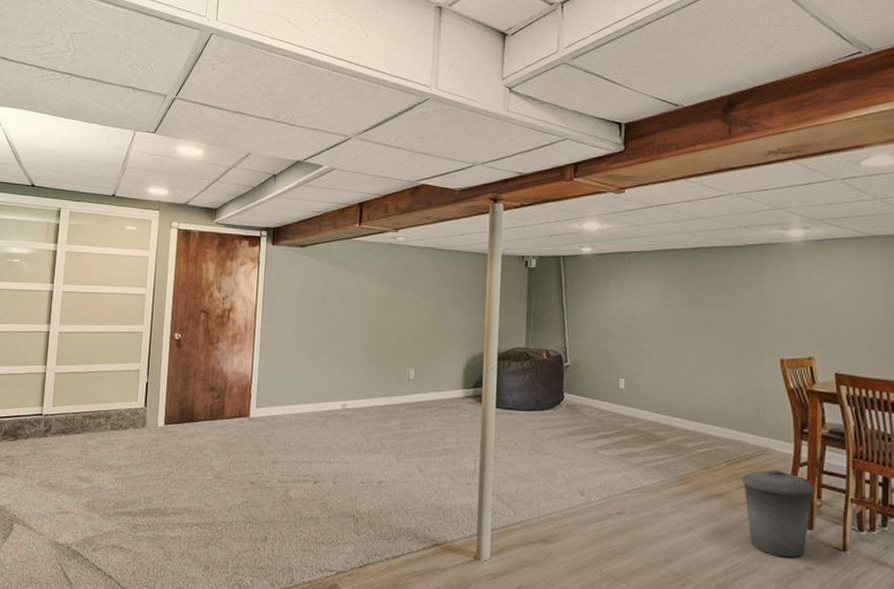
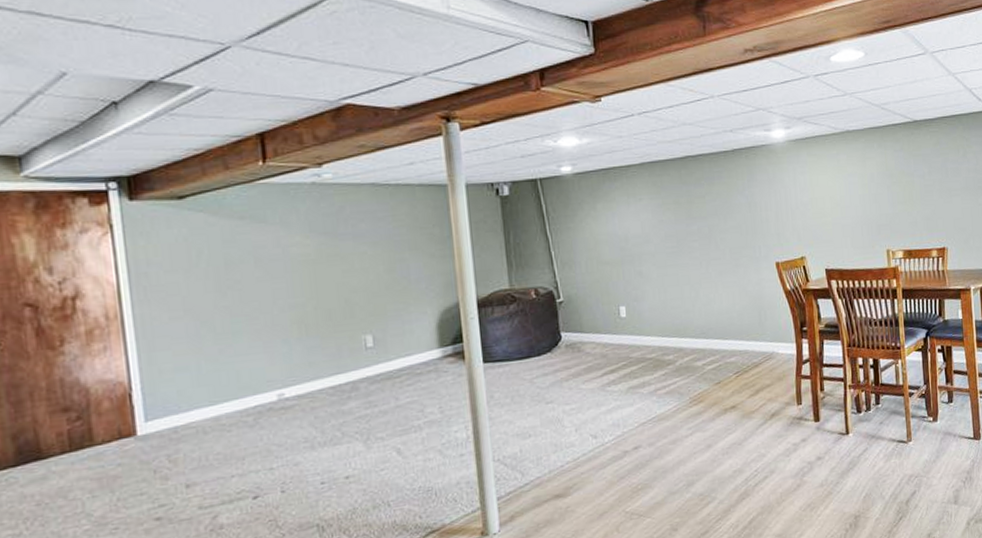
trash can: present [741,469,815,557] -> none [751,371,818,454]

